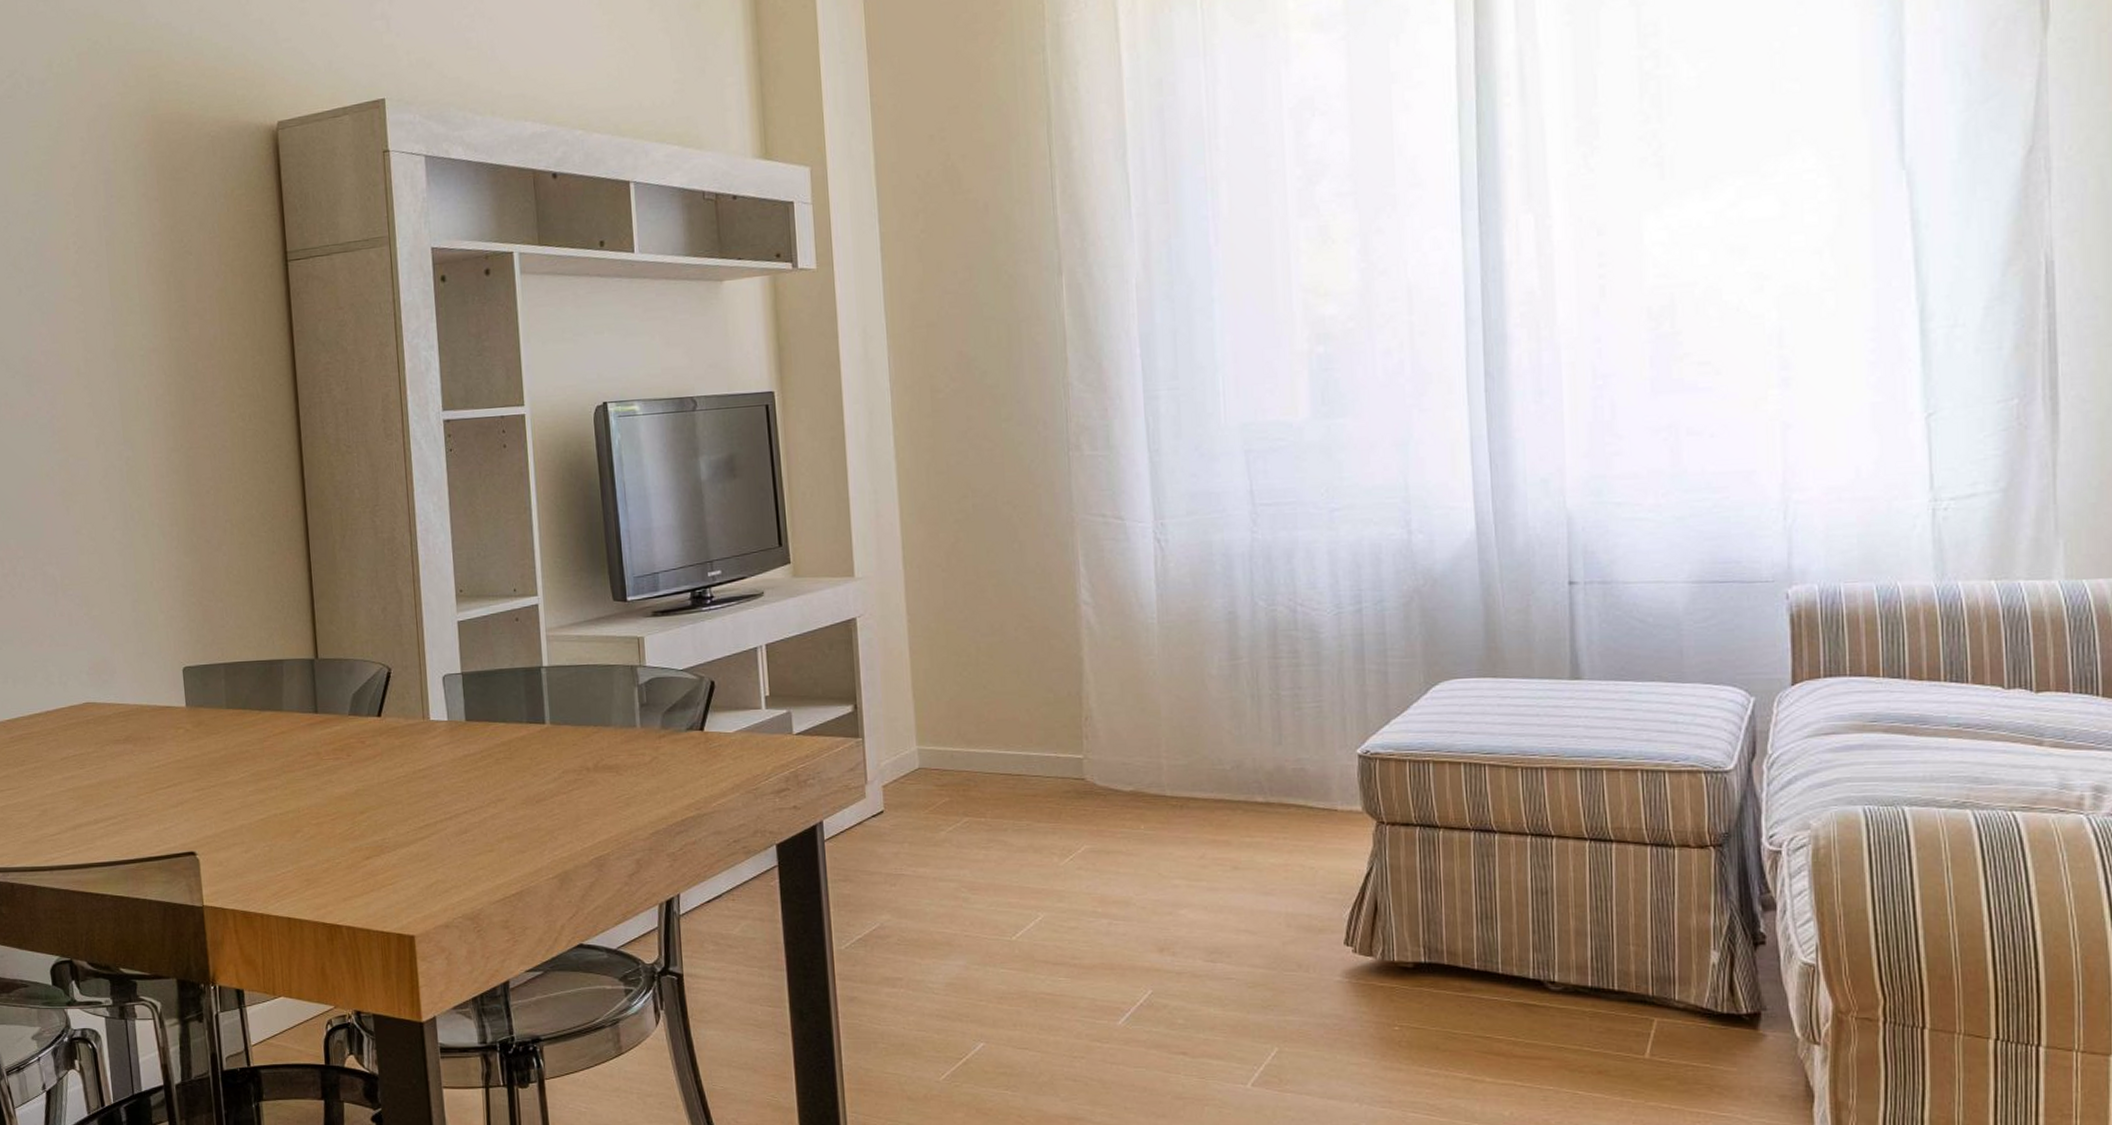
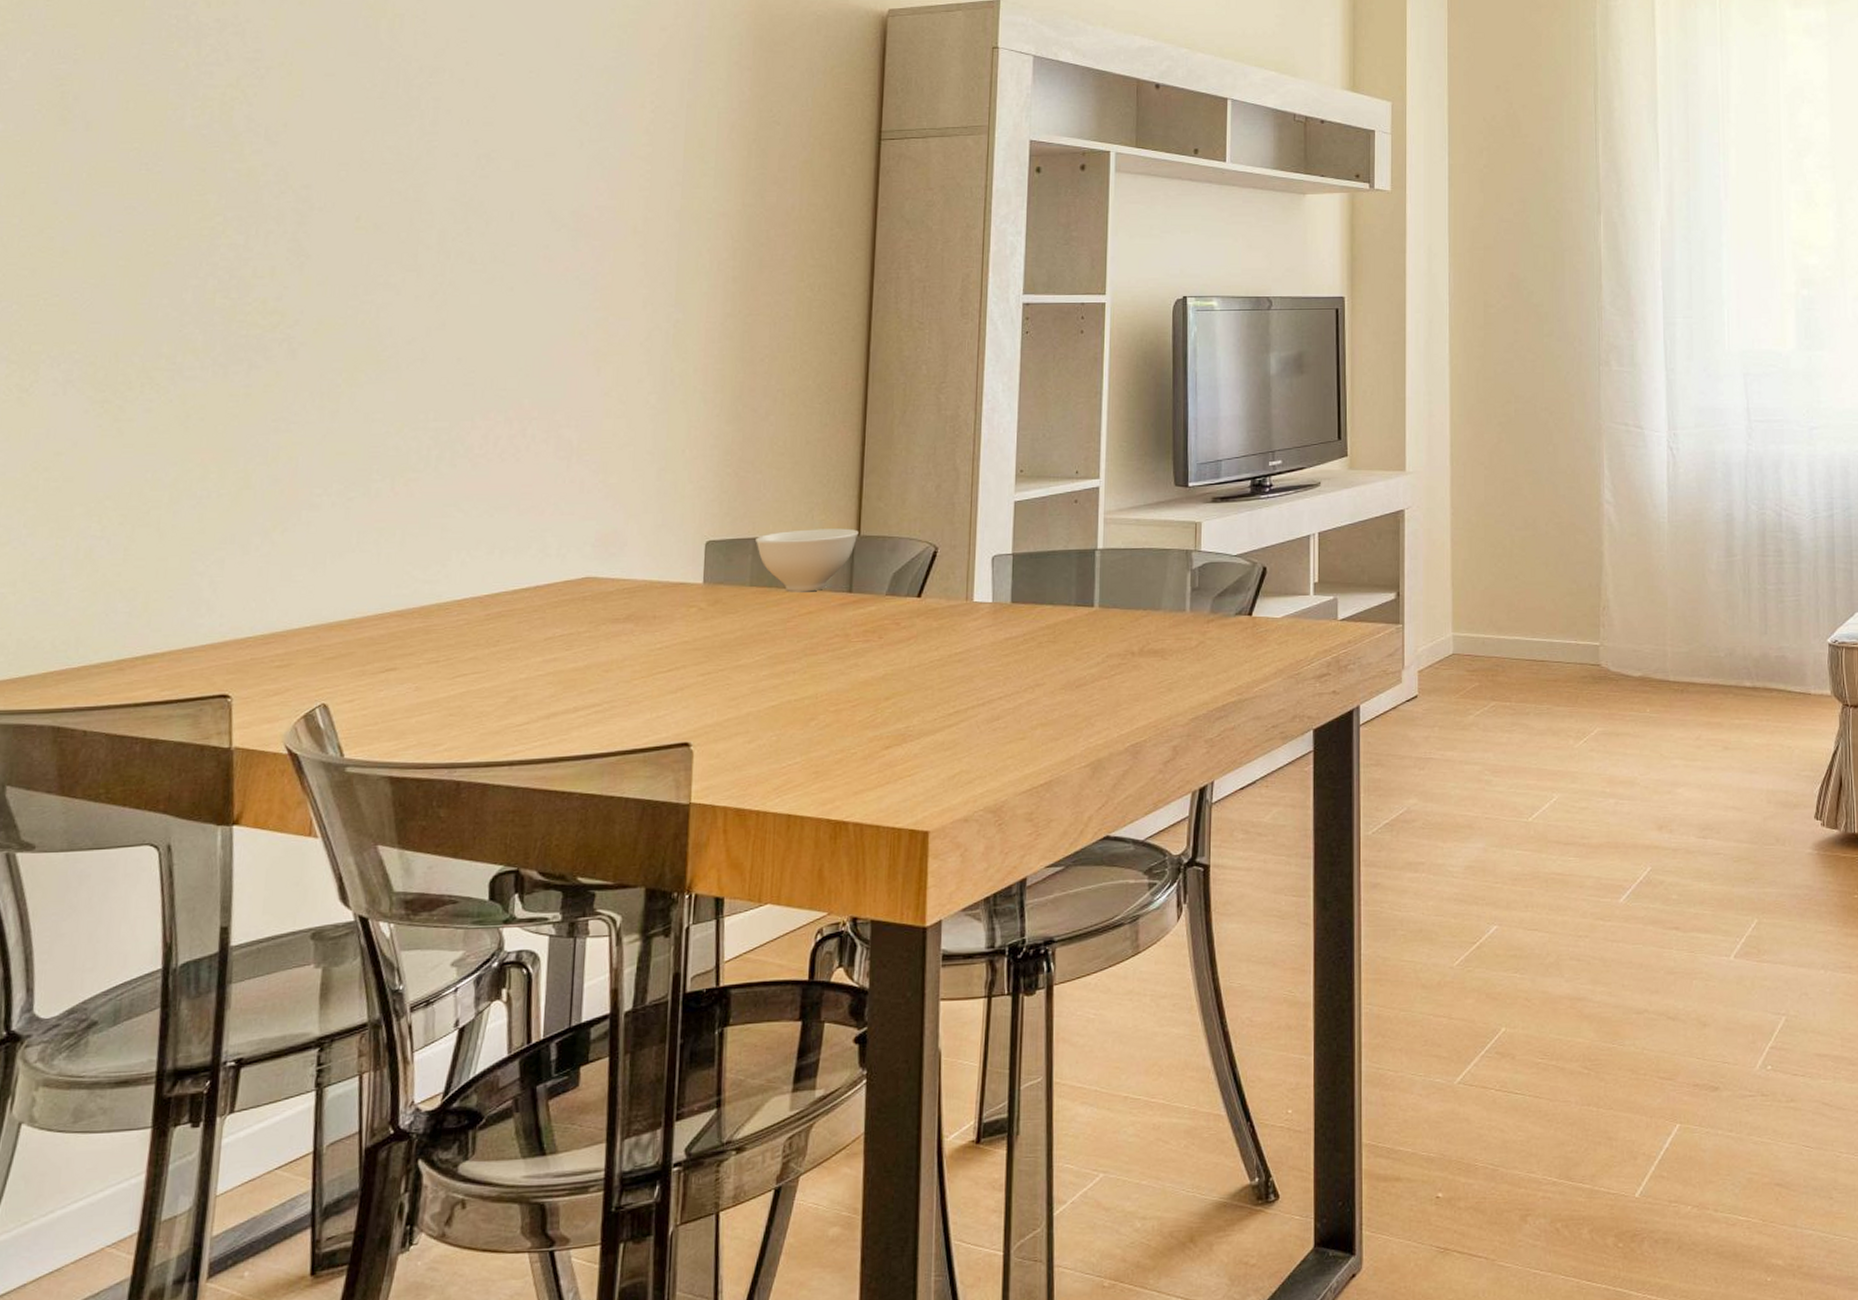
bowl: none [226,652,317,714] -> present [756,528,859,593]

